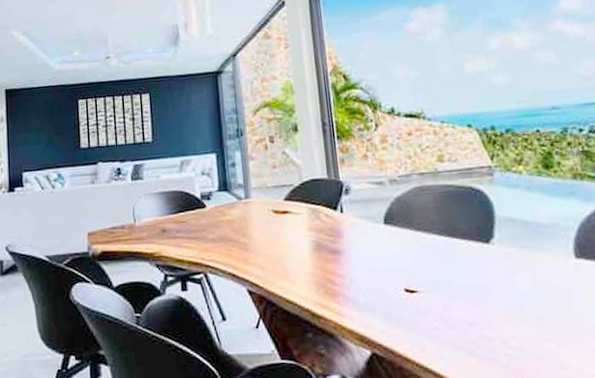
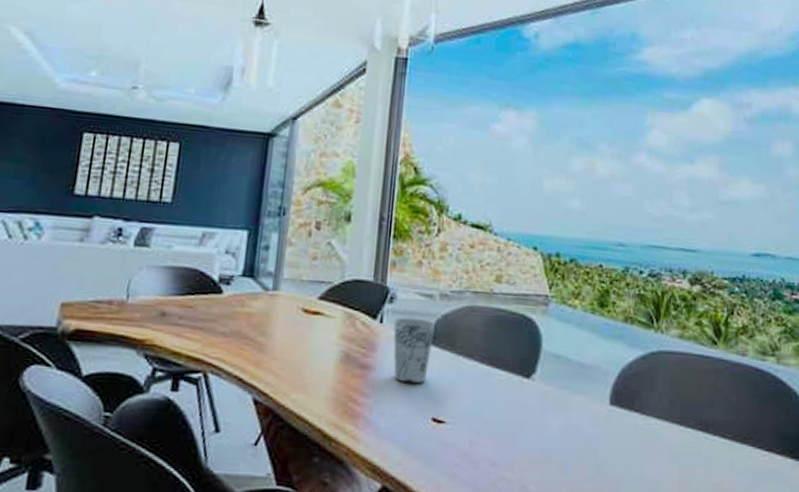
cup: none [353,204,392,262] -> present [393,317,436,385]

